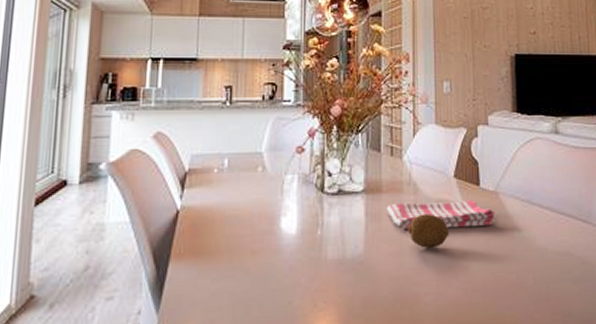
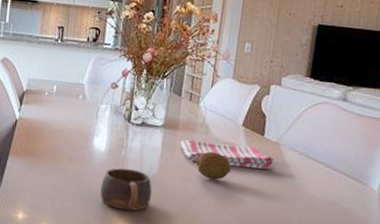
cup: none [295,251,361,309] -> present [100,168,152,211]

